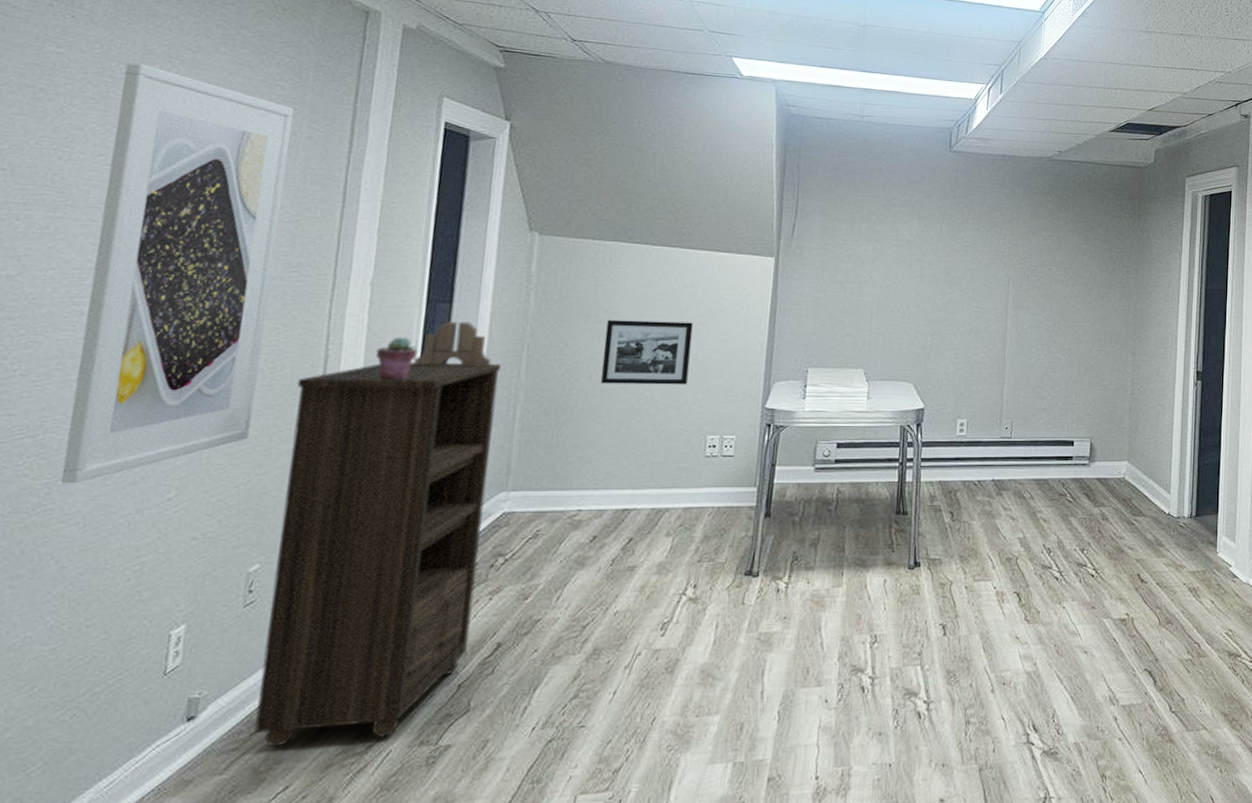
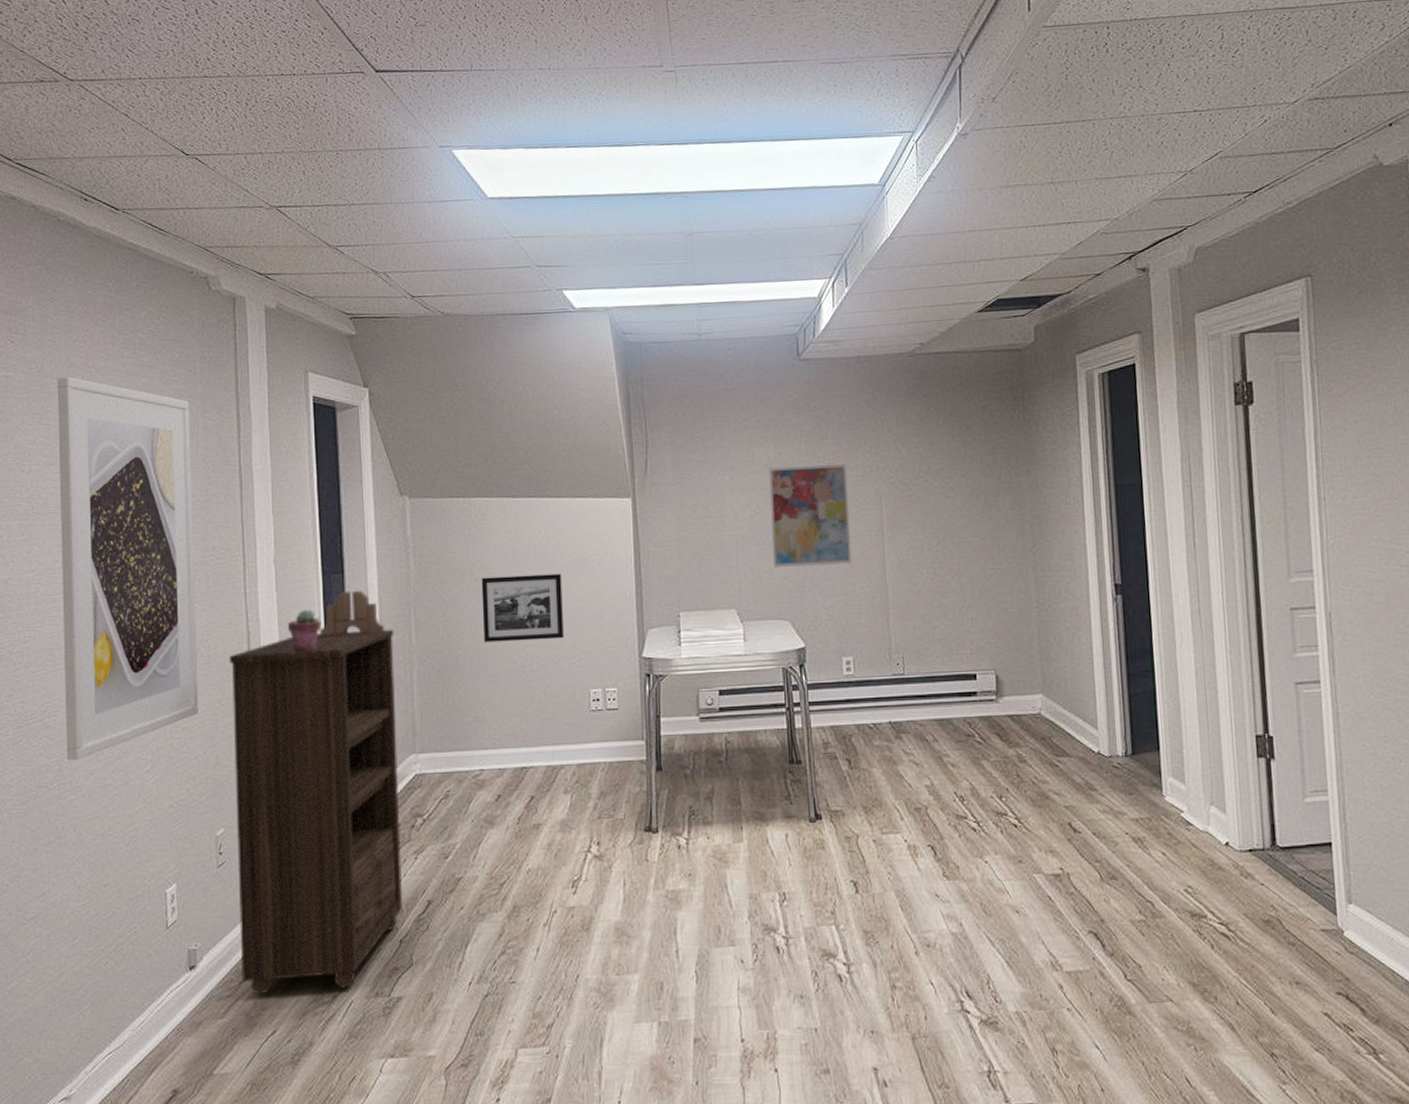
wall art: none [904,243,982,336] -> present [769,463,852,567]

